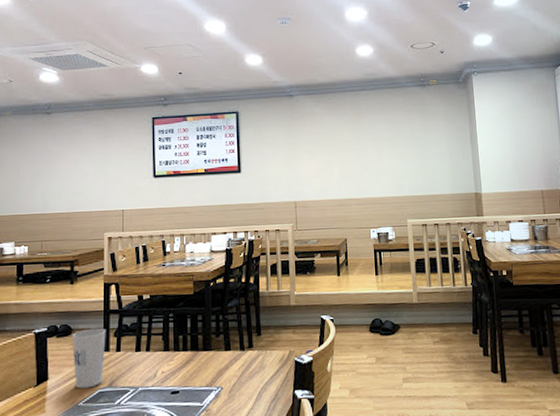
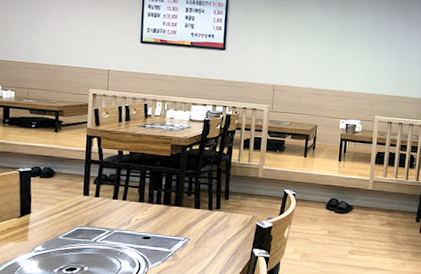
cup: present [73,328,106,389] -> none [54,174,87,225]

